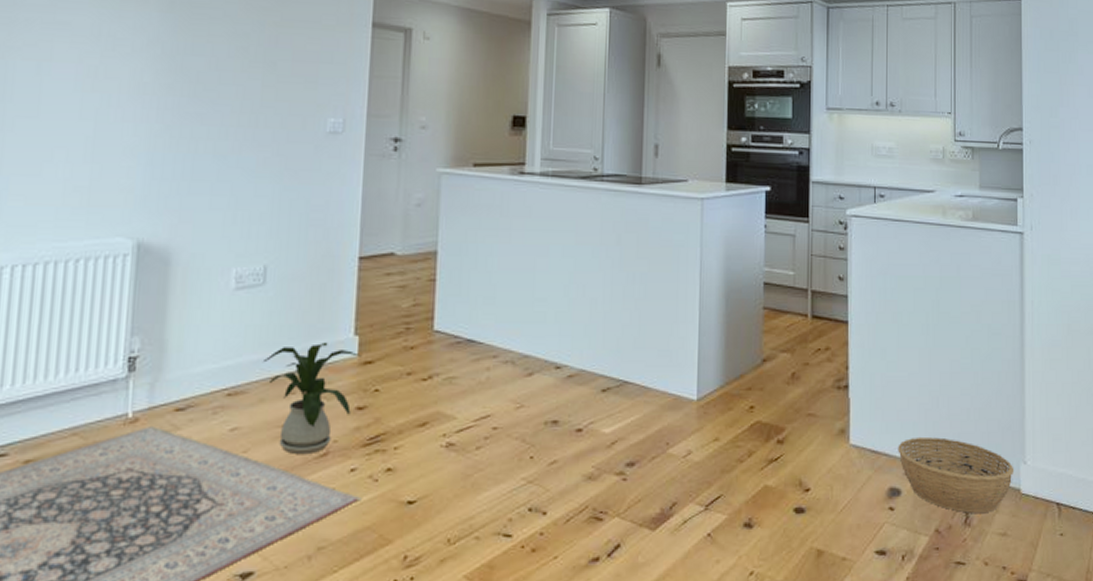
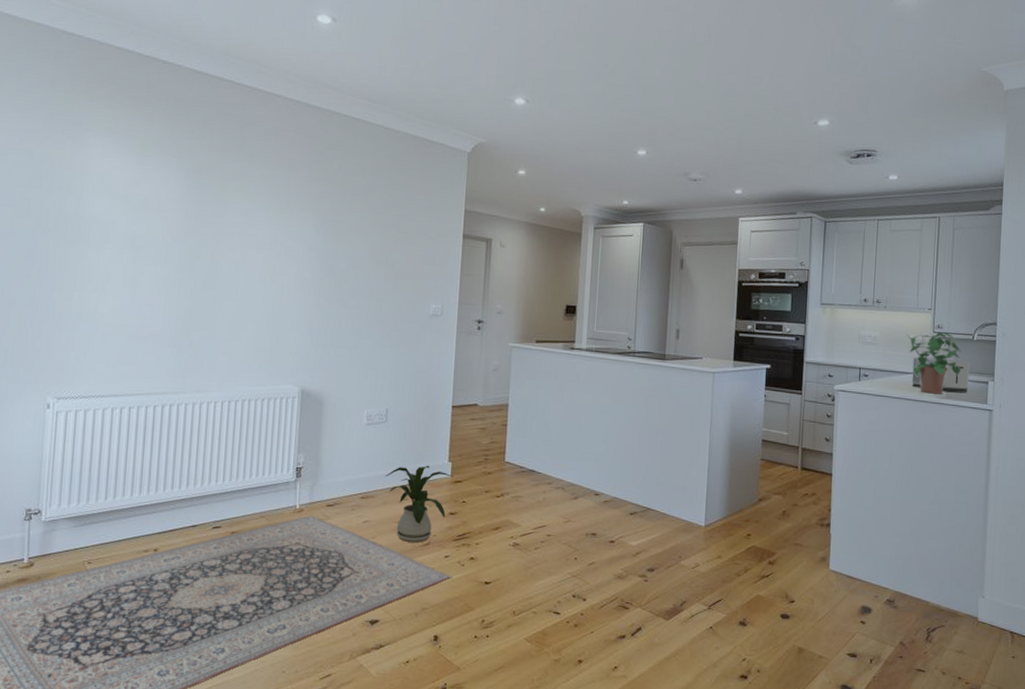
basket: present [898,436,1014,514] -> none [870,568,973,634]
potted plant: none [926,140,987,216] -> present [907,332,961,394]
toaster: none [934,171,996,212] -> present [912,357,970,392]

